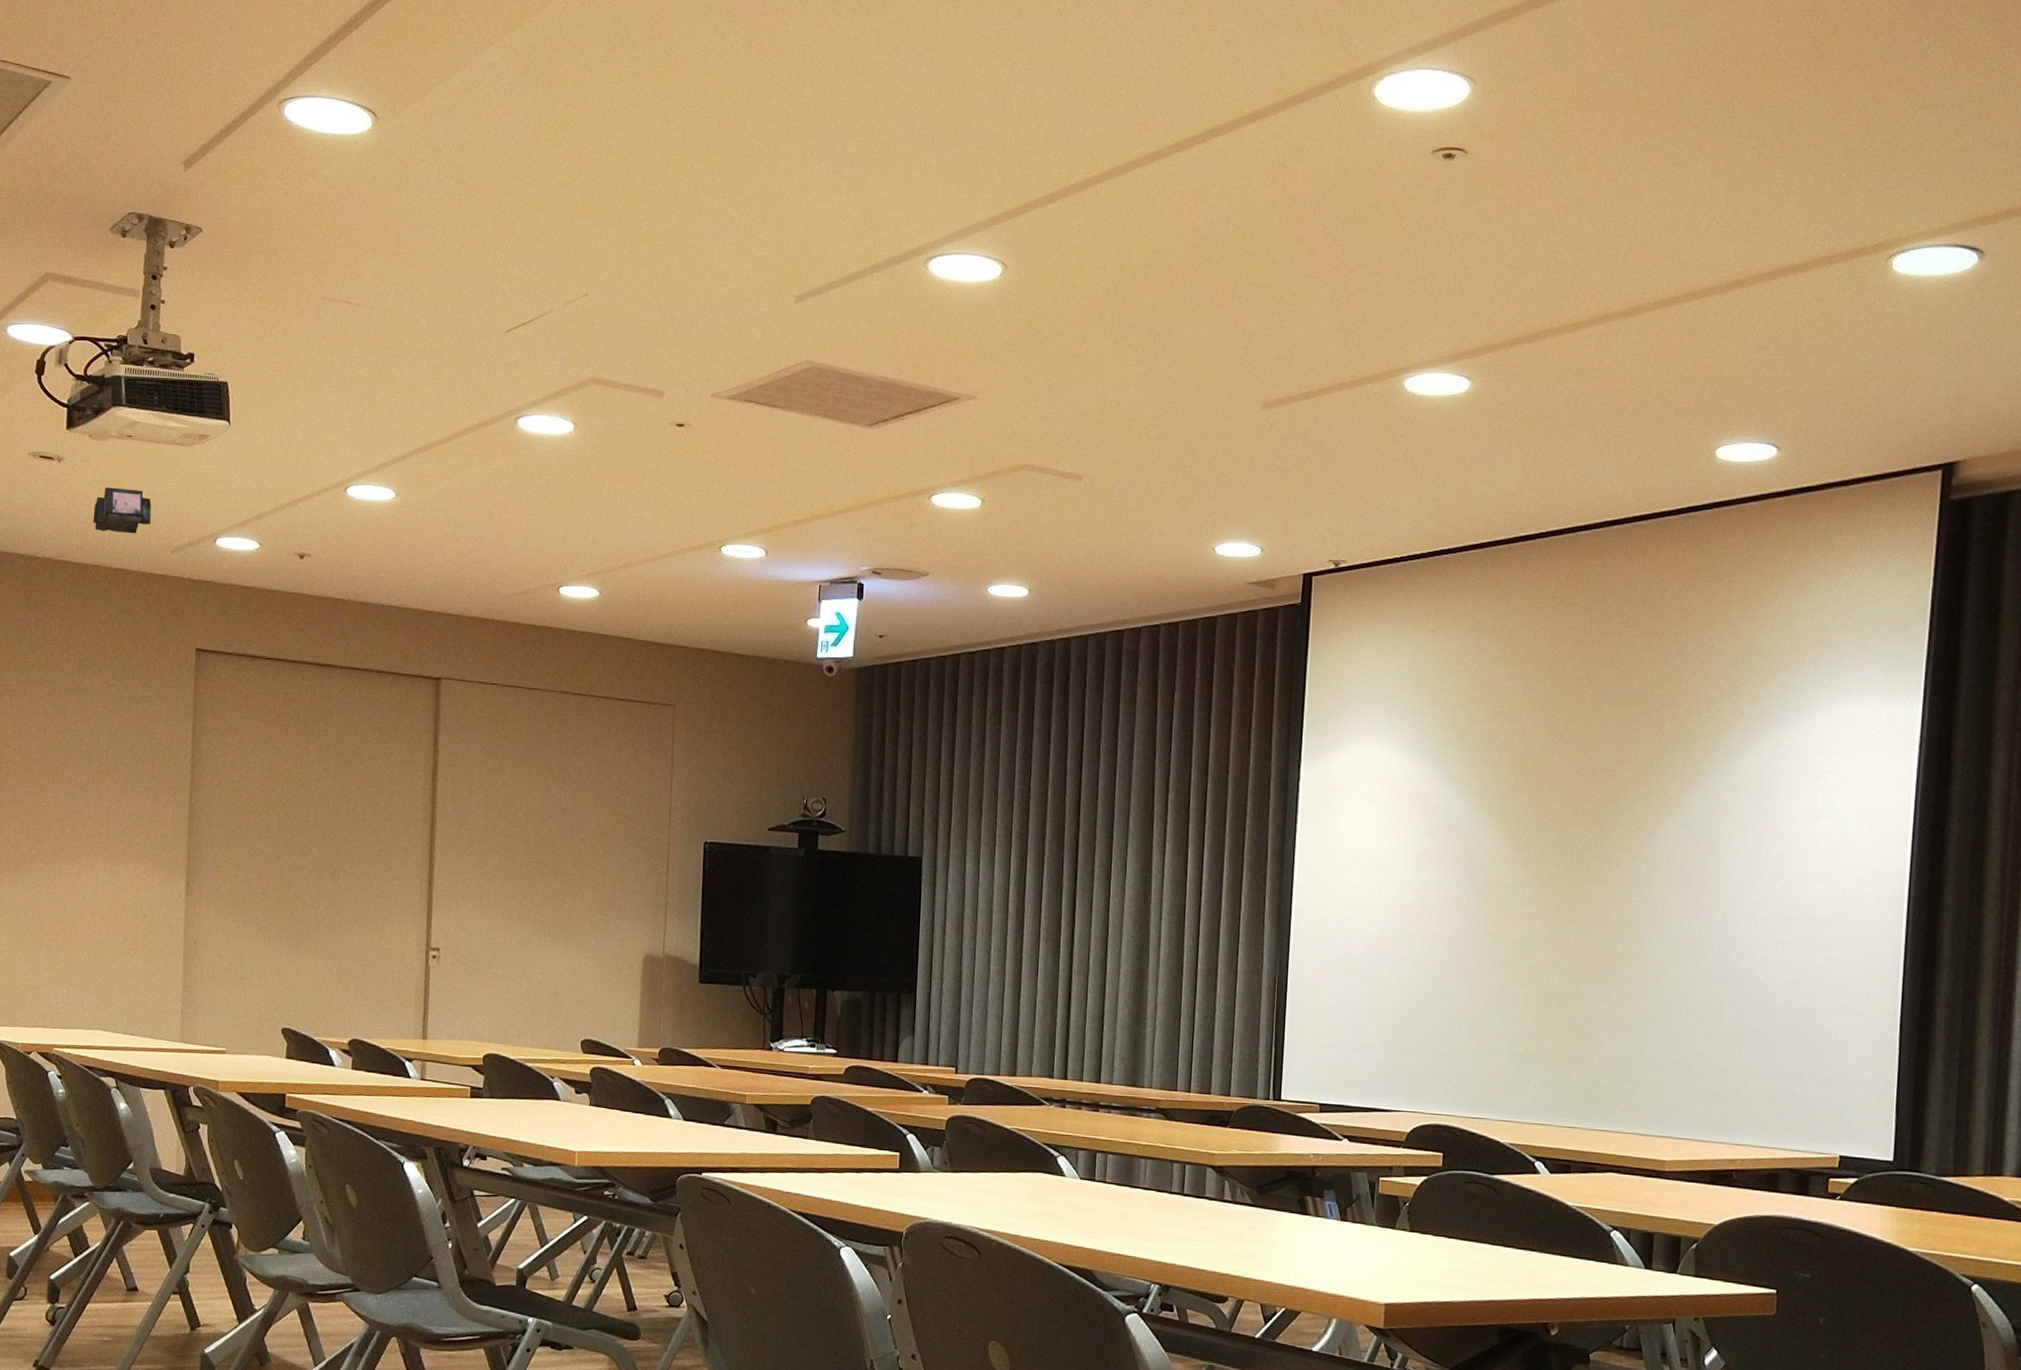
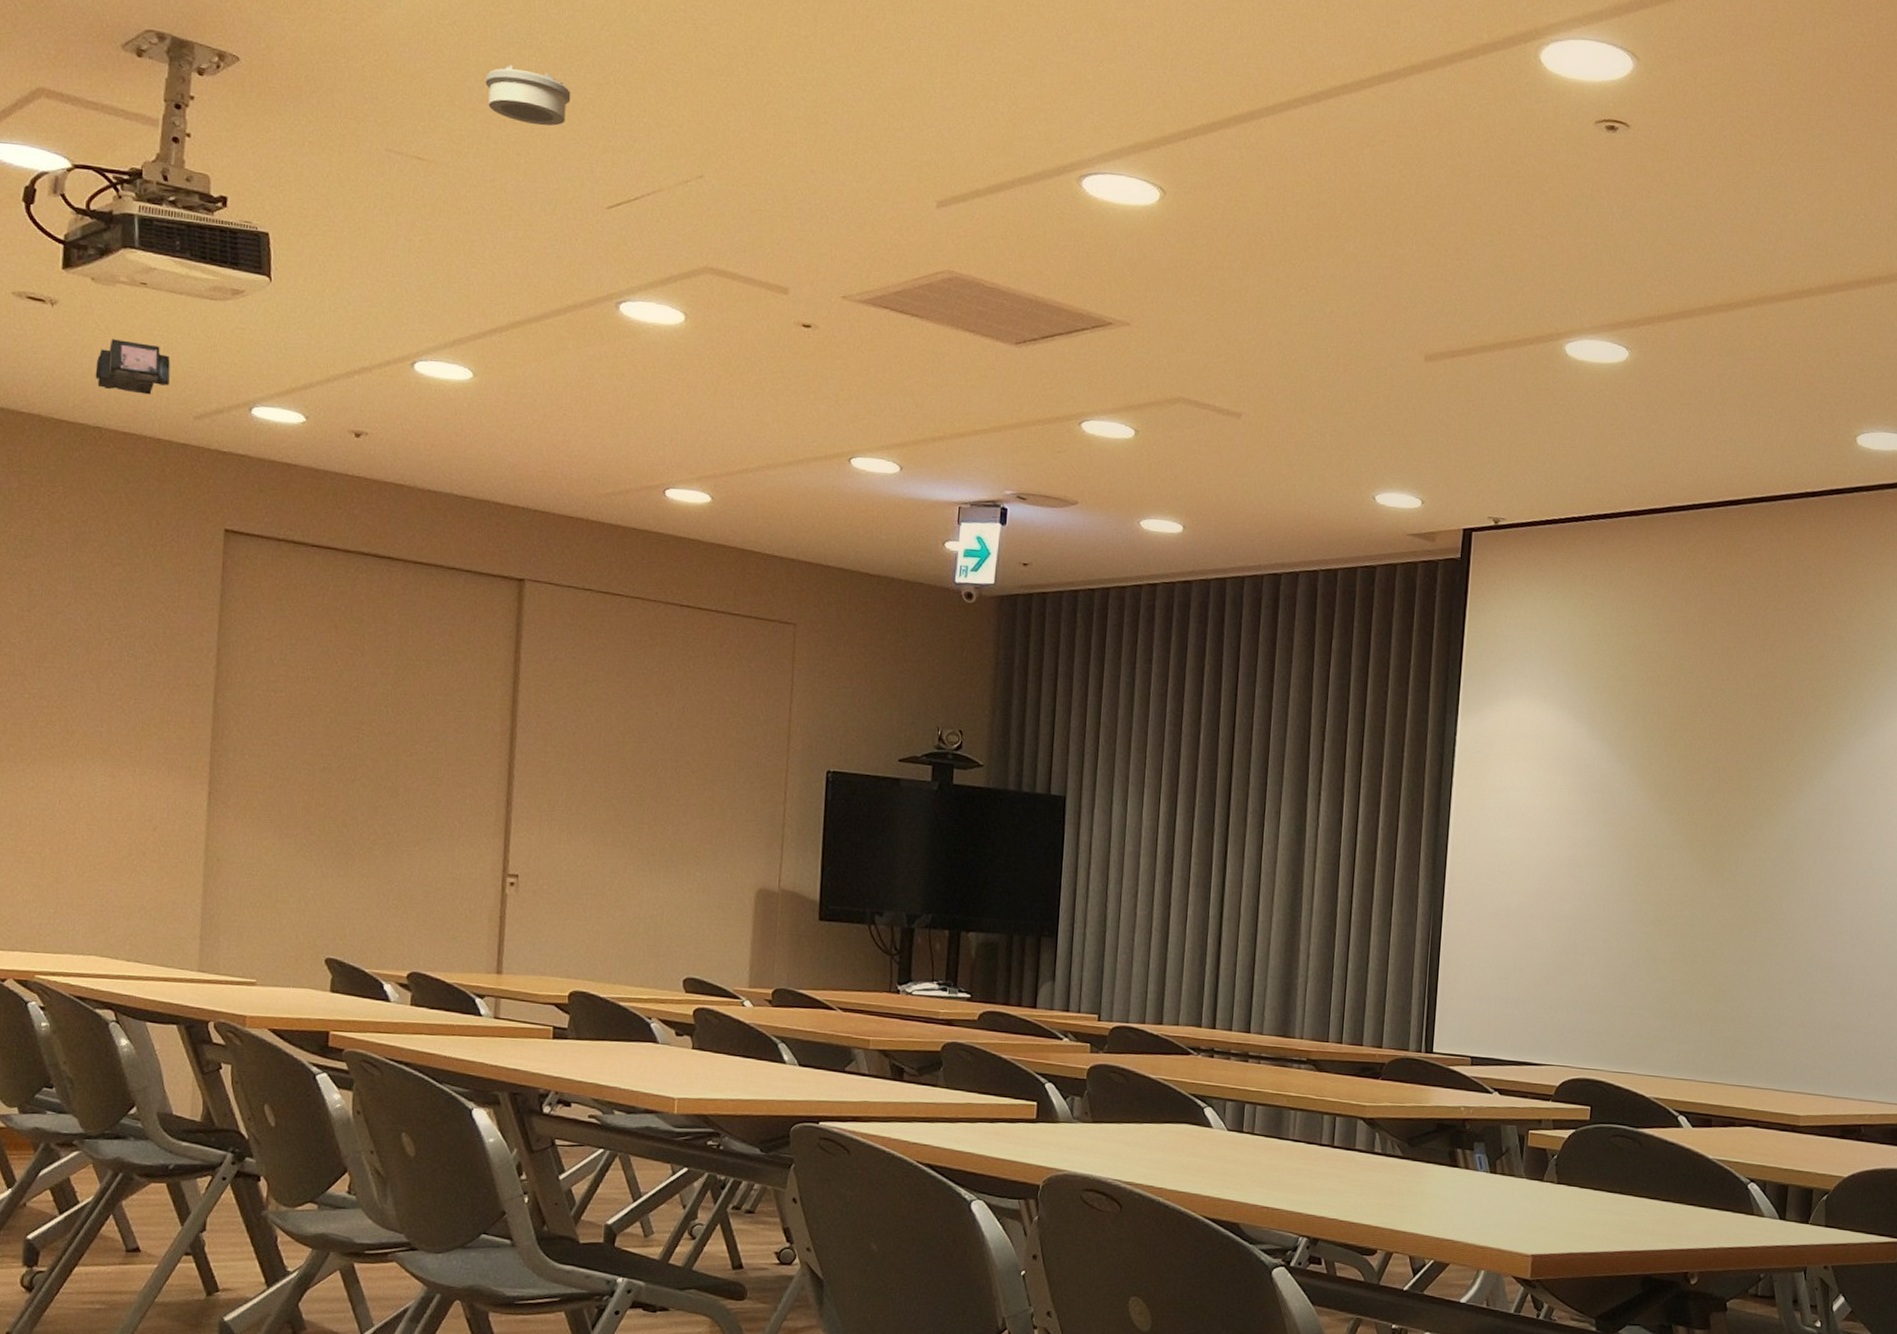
smoke detector: none [402,210,474,262] -> present [485,65,571,126]

